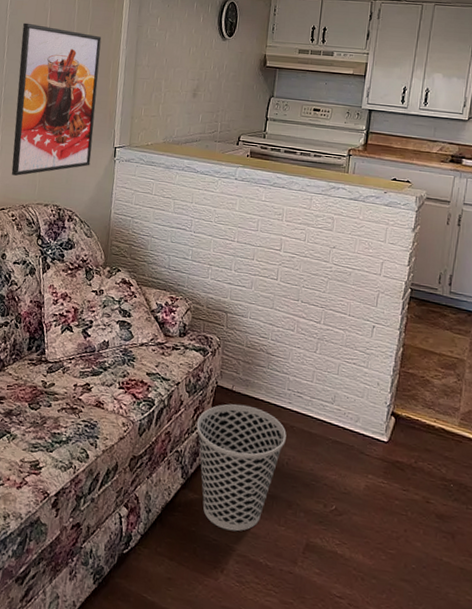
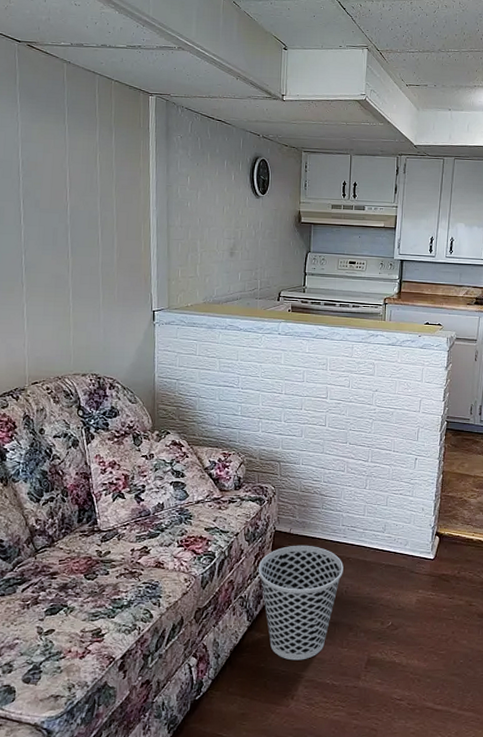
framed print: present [11,22,102,176] -> none [39,185,129,347]

